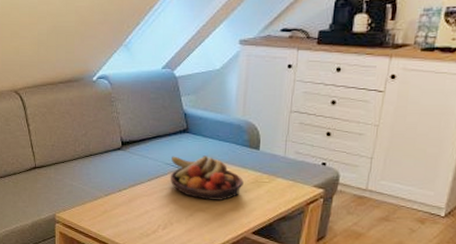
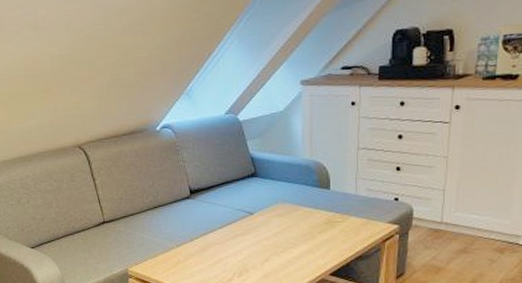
fruit bowl: present [170,155,244,201] -> none [241,198,317,244]

